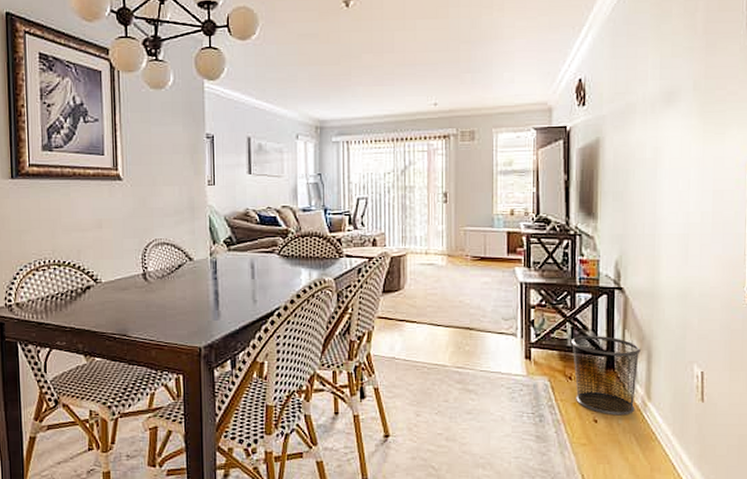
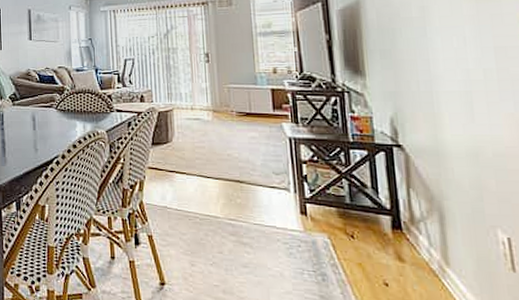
waste bin: present [572,335,641,416] -> none [350,192,432,281]

